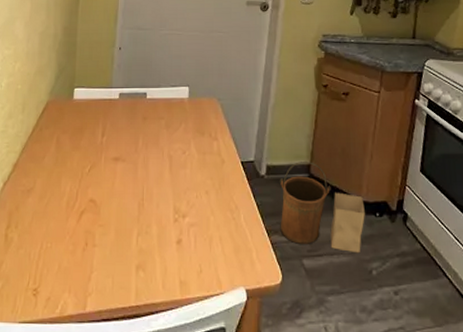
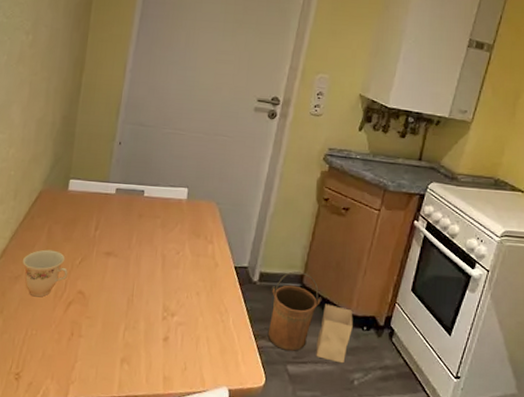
teacup: none [33,160,79,209] -> present [22,249,68,297]

